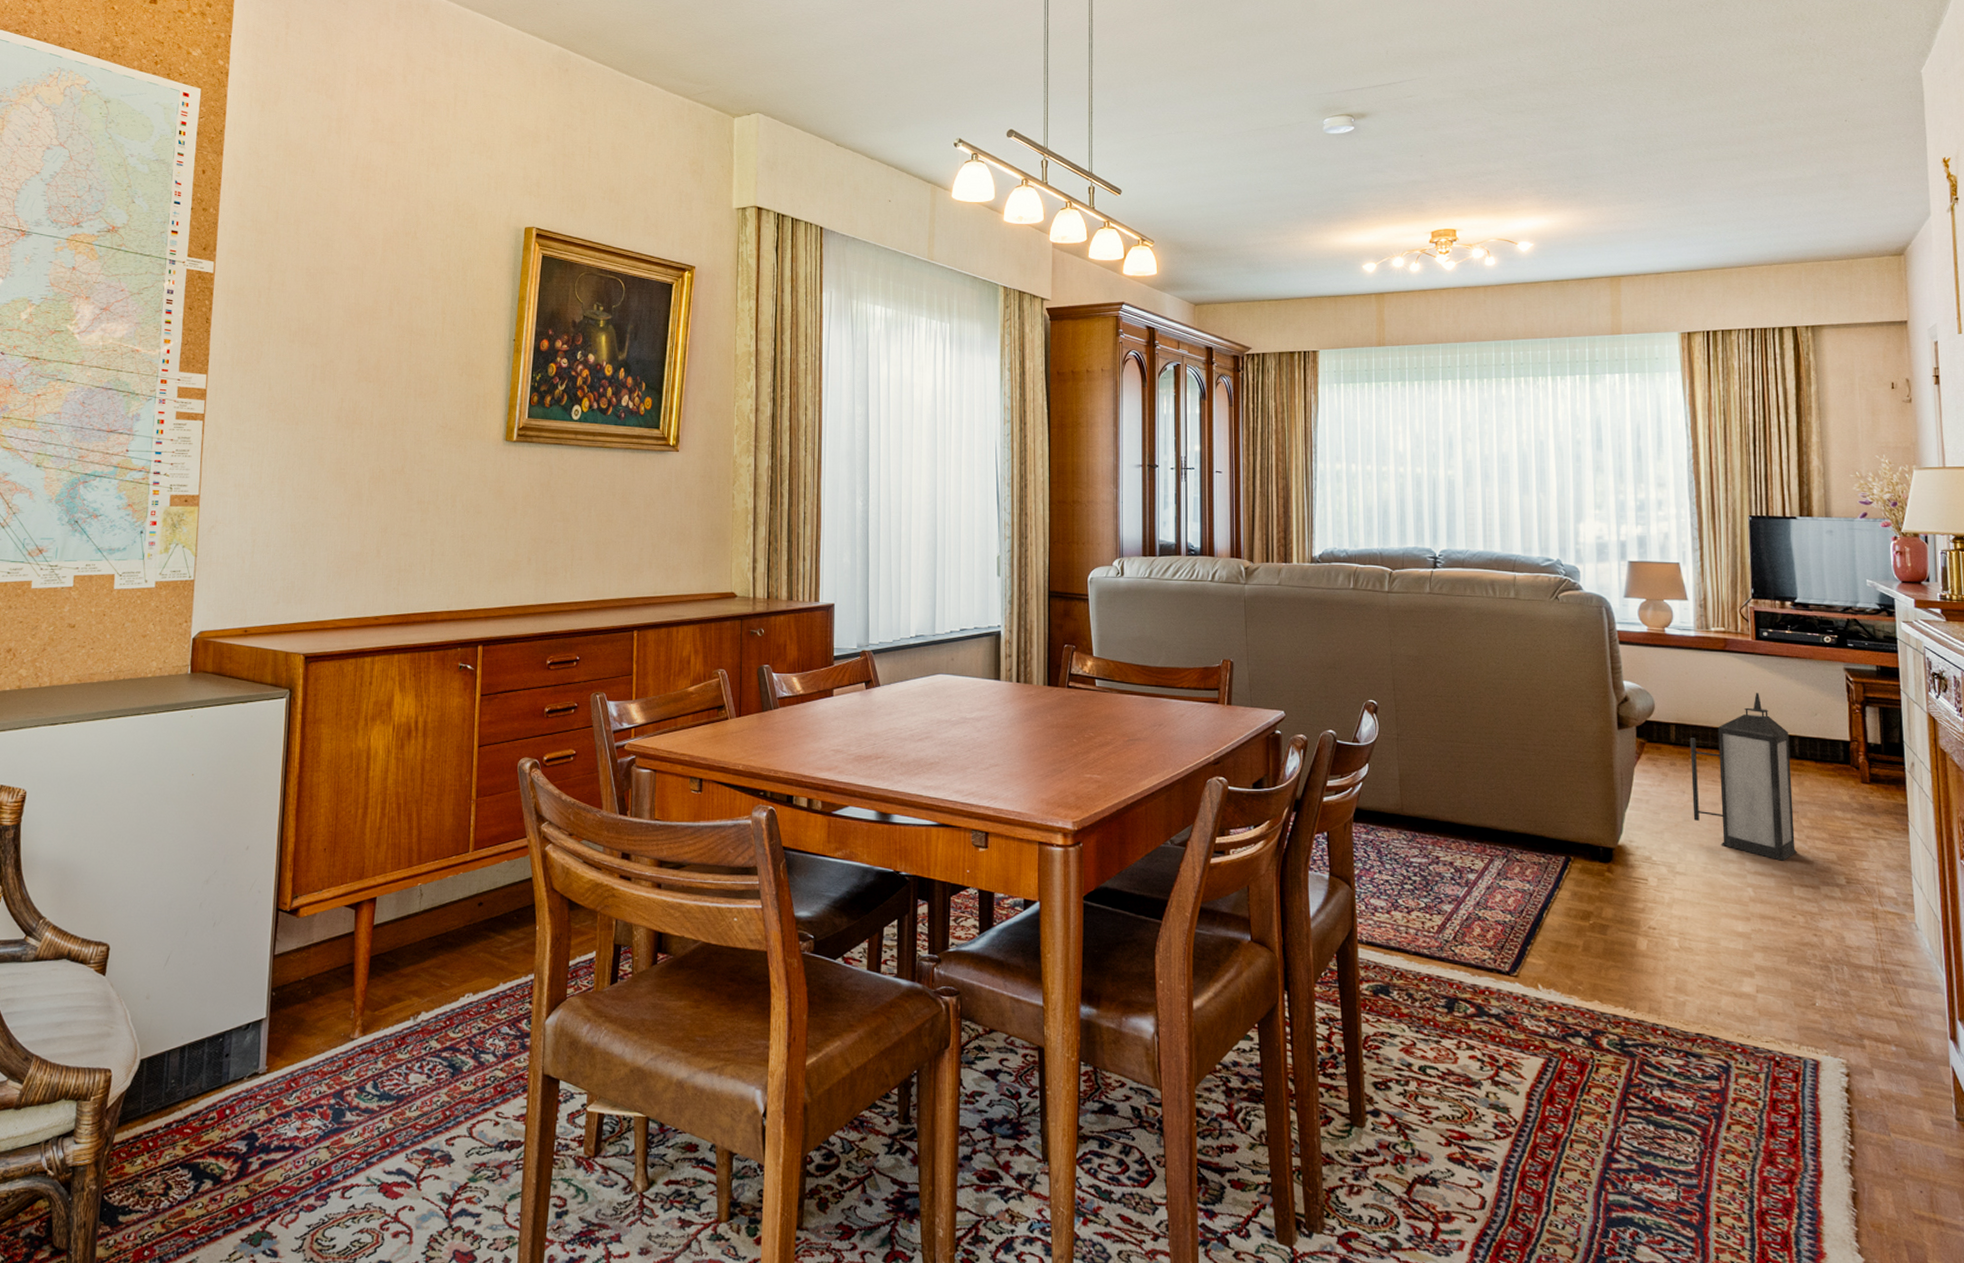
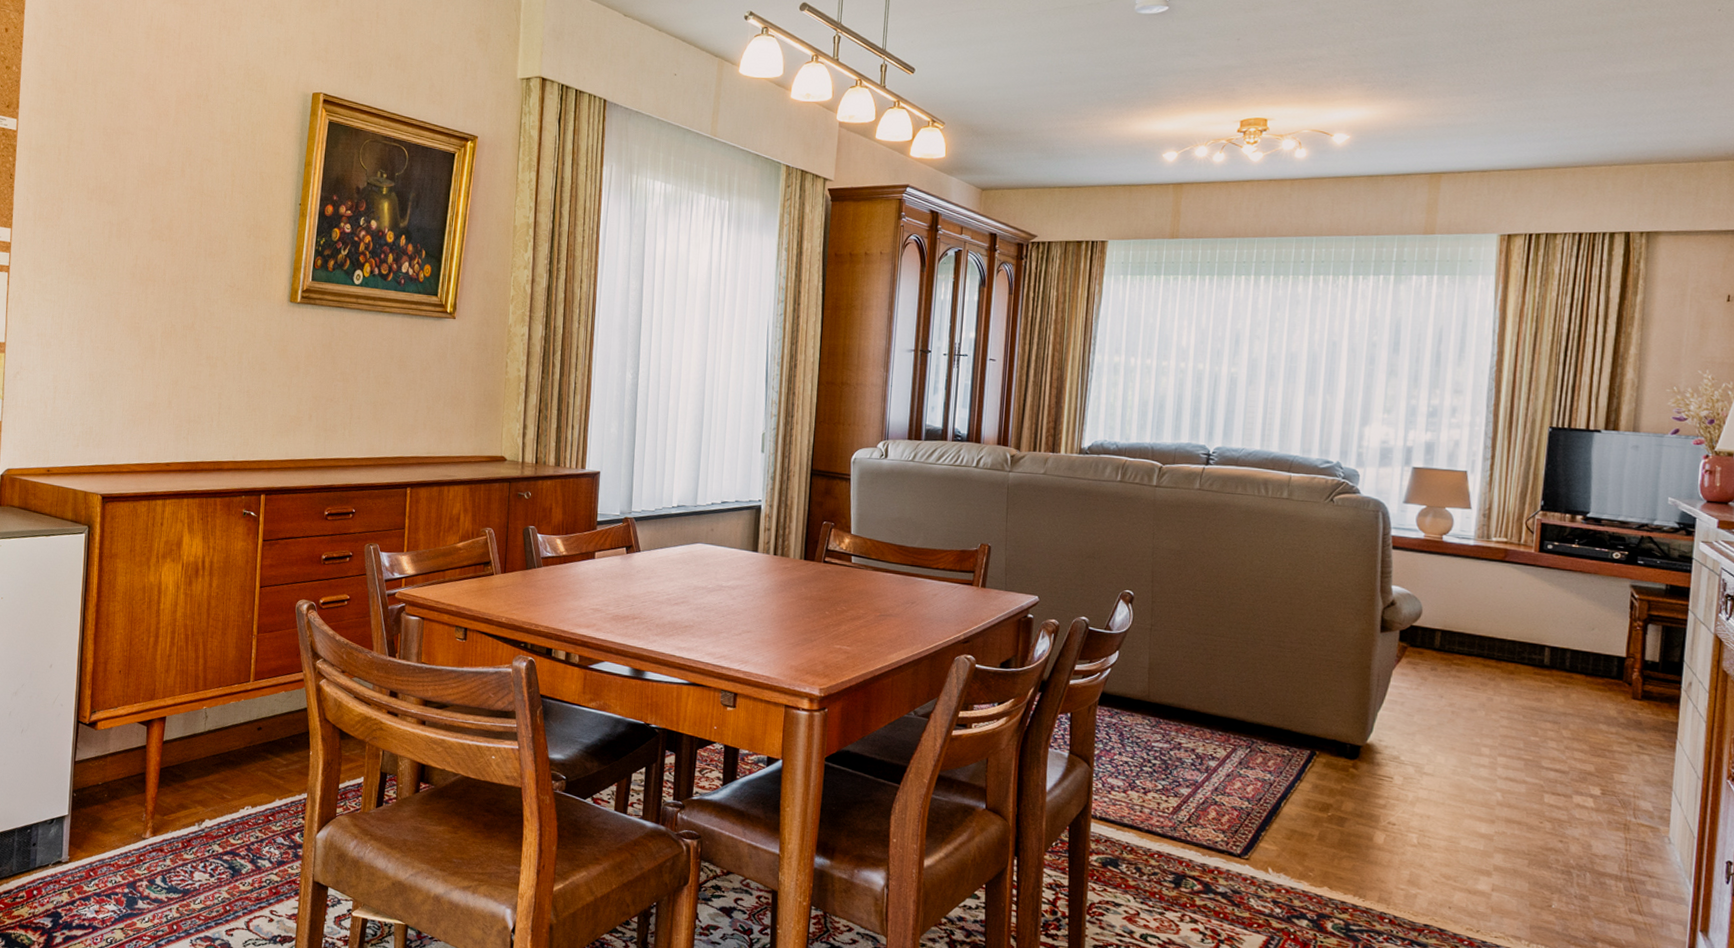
lantern: present [1689,693,1797,861] -> none [1448,604,1562,769]

